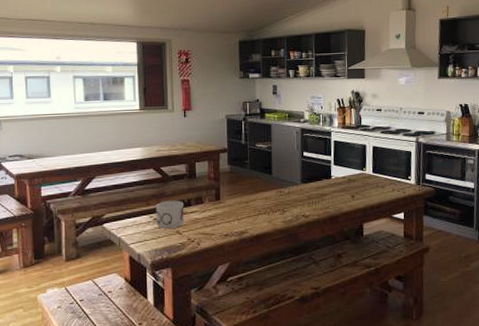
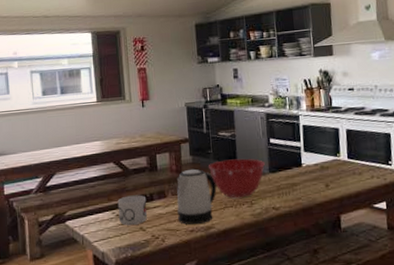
kettle: none [213,177,252,230] -> present [176,168,217,225]
mixing bowl: none [245,169,298,206] -> present [209,158,265,198]

